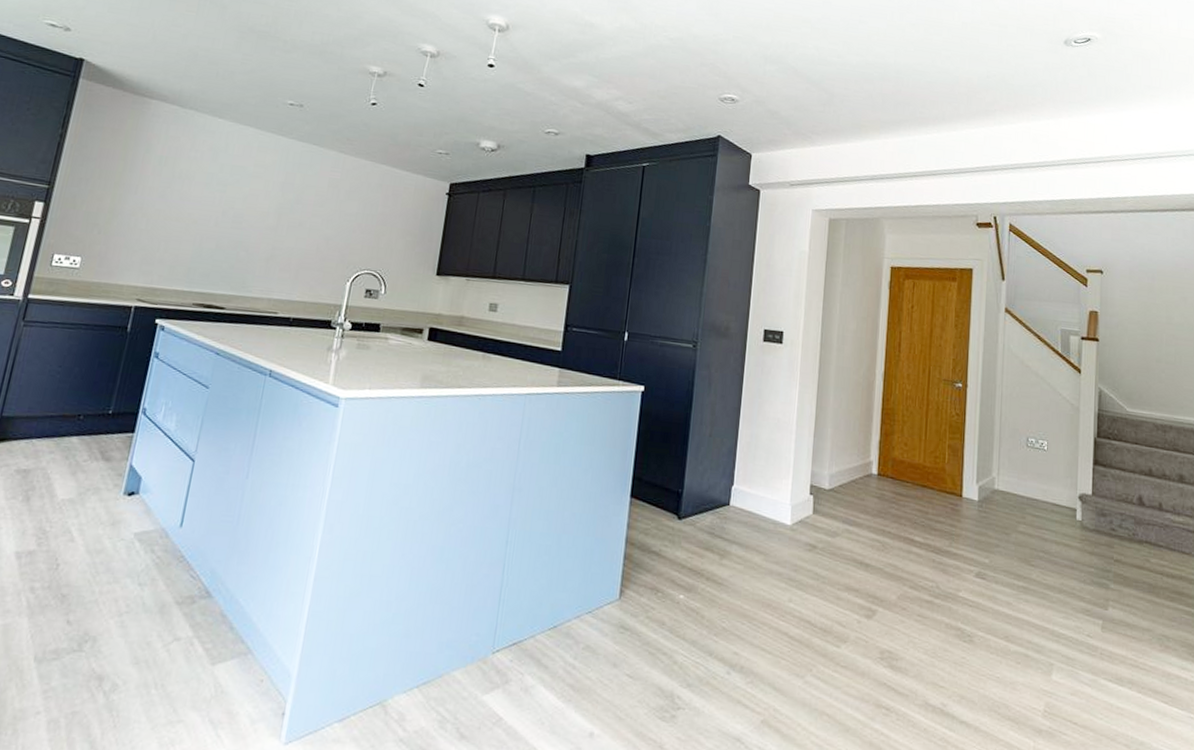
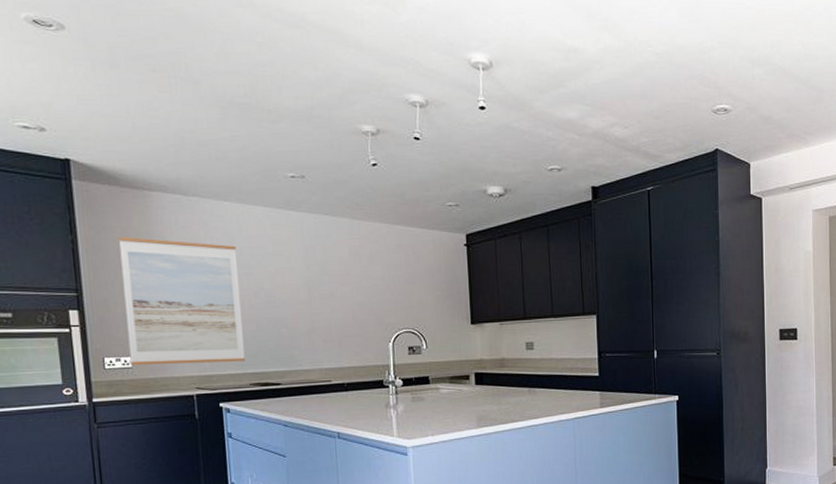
wall art: none [78,138,218,279] -> present [119,237,245,366]

